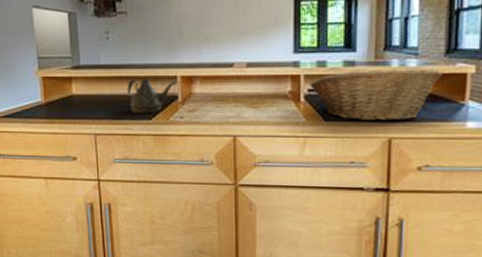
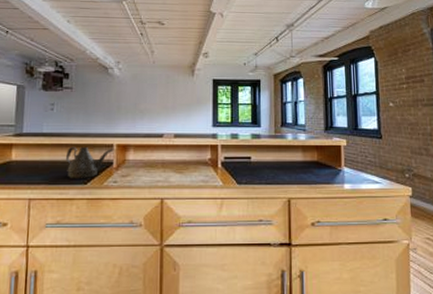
fruit basket: present [310,69,442,122] -> none [225,141,324,185]

